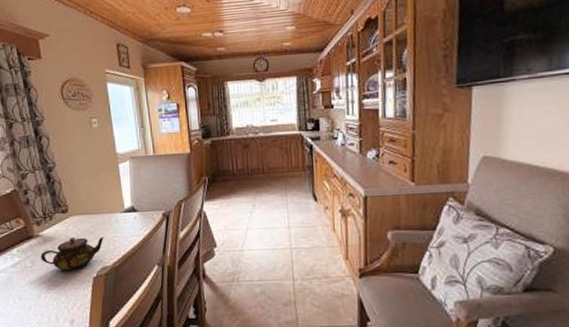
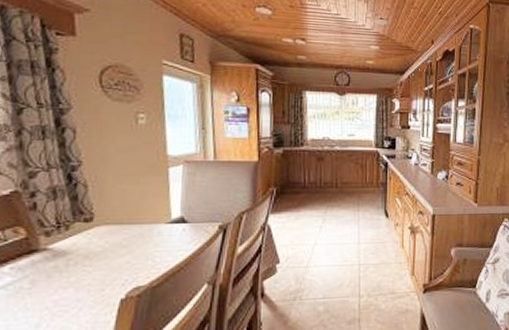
teapot: present [40,236,104,271] -> none [46,251,141,293]

